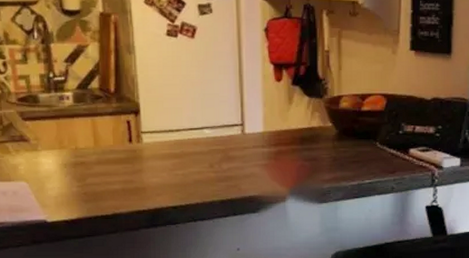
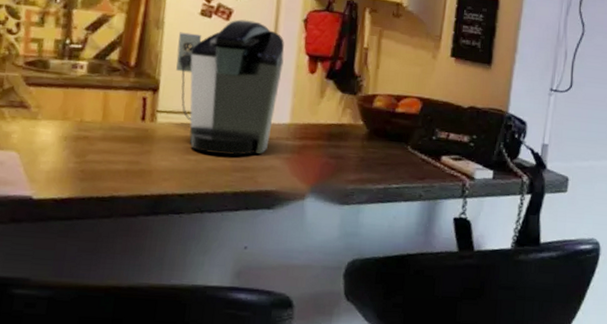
coffee maker: none [149,36,250,167] -> present [176,19,285,156]

